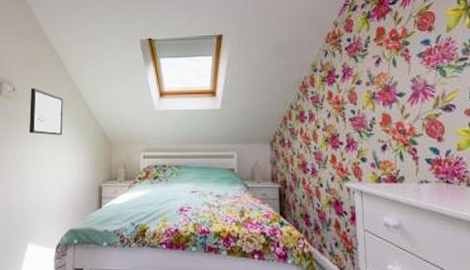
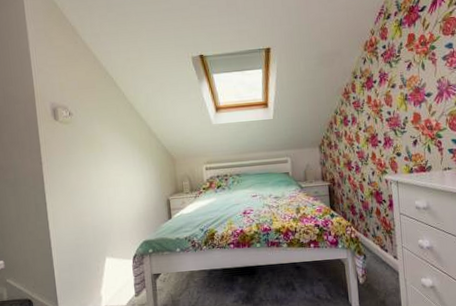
wall art: present [29,87,64,136] -> none [87,111,126,157]

